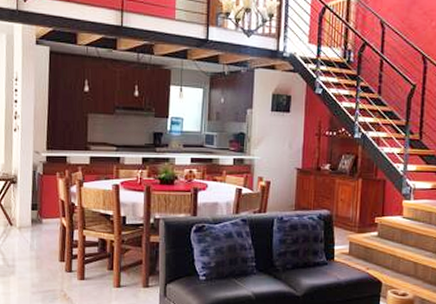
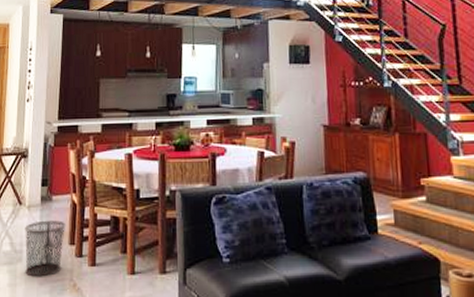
waste bin: none [16,240,57,288] -> present [25,220,66,277]

